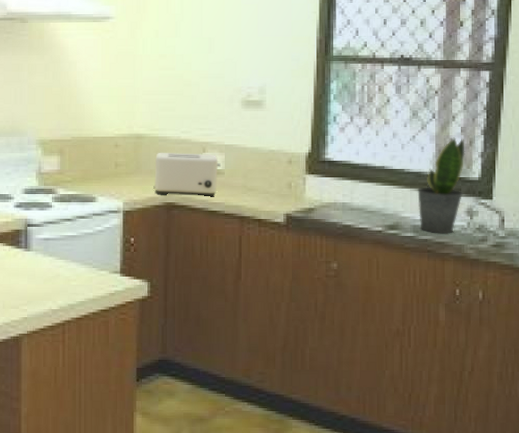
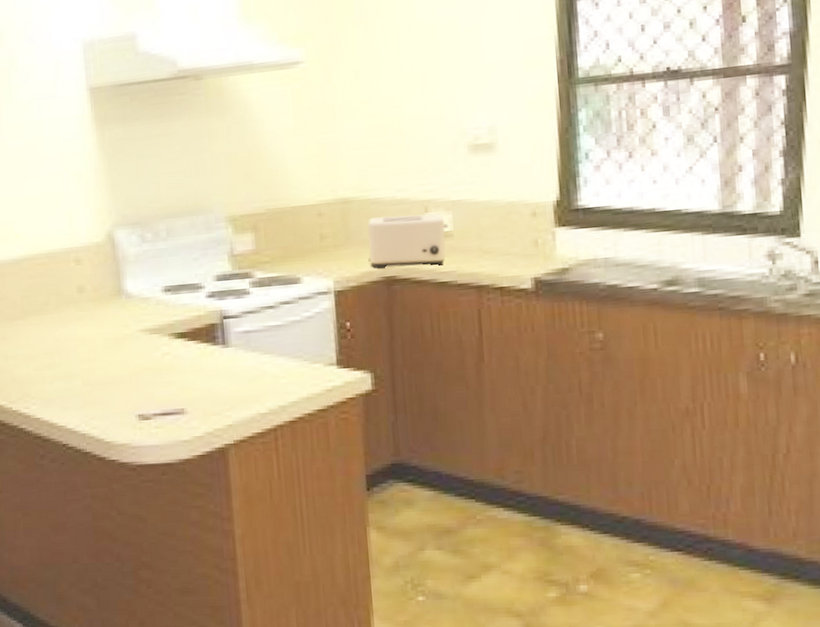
potted plant: present [417,137,465,233] -> none [700,163,761,285]

